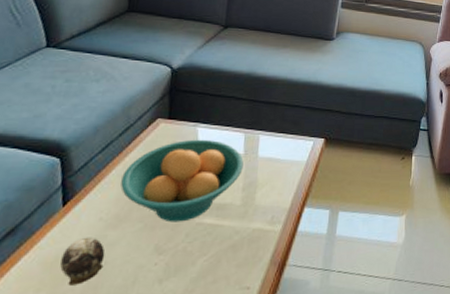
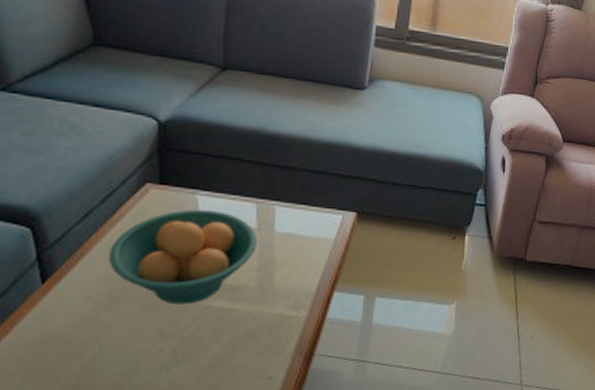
decorative egg: present [60,237,105,285] -> none [48,318,100,370]

